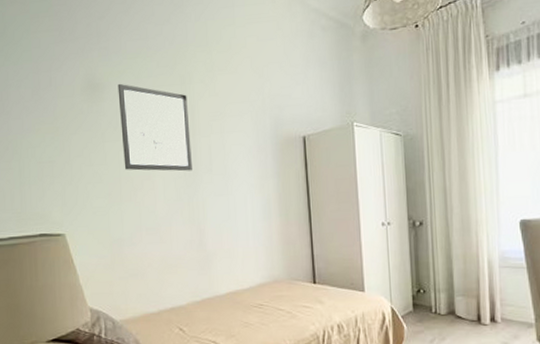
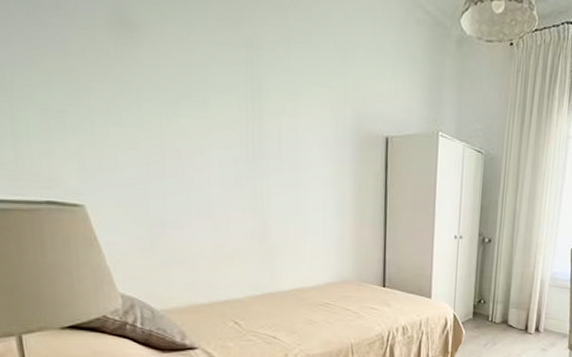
wall art: present [117,83,192,171] -> none [160,28,257,154]

